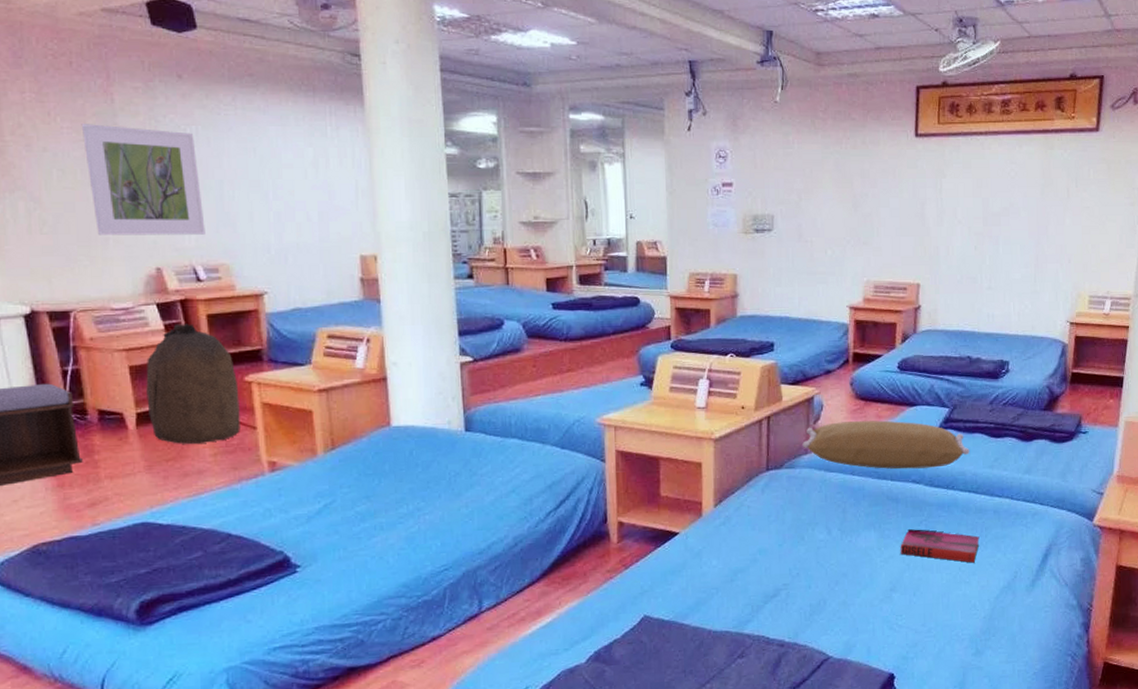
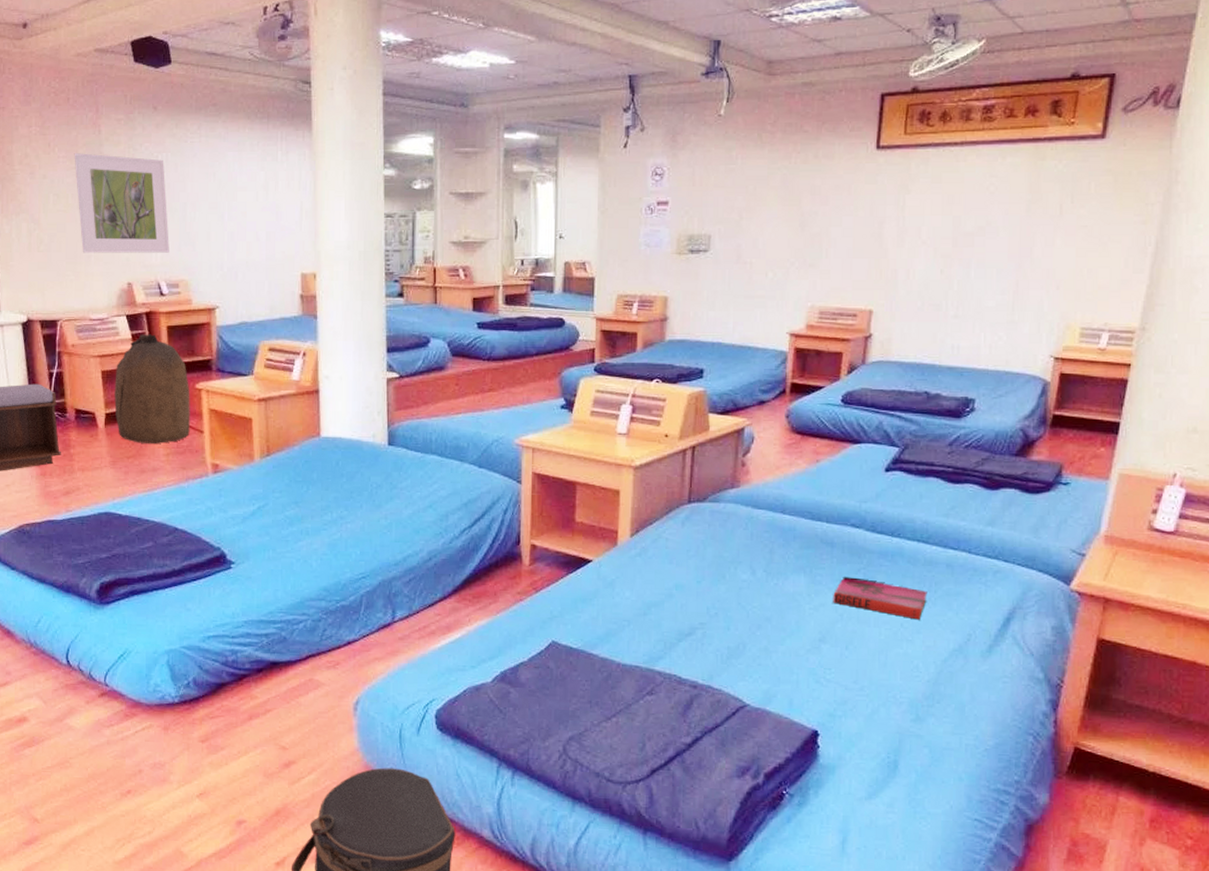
pillow: present [802,420,970,469] -> none [729,456,921,512]

